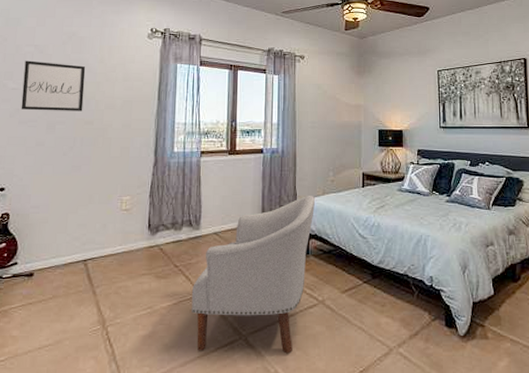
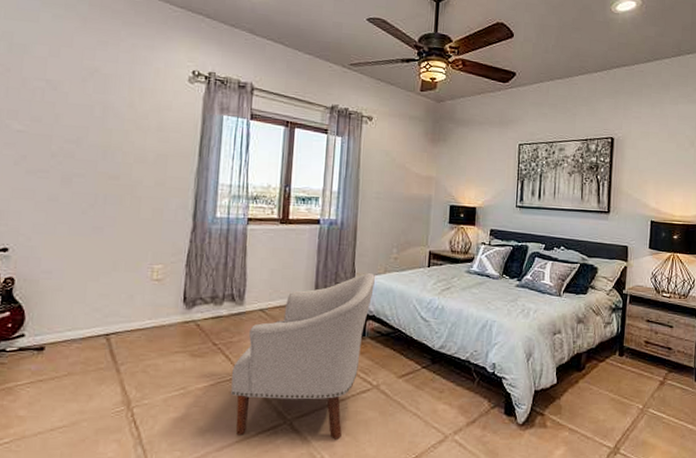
wall art: present [21,60,86,111] -> none [28,97,111,164]

